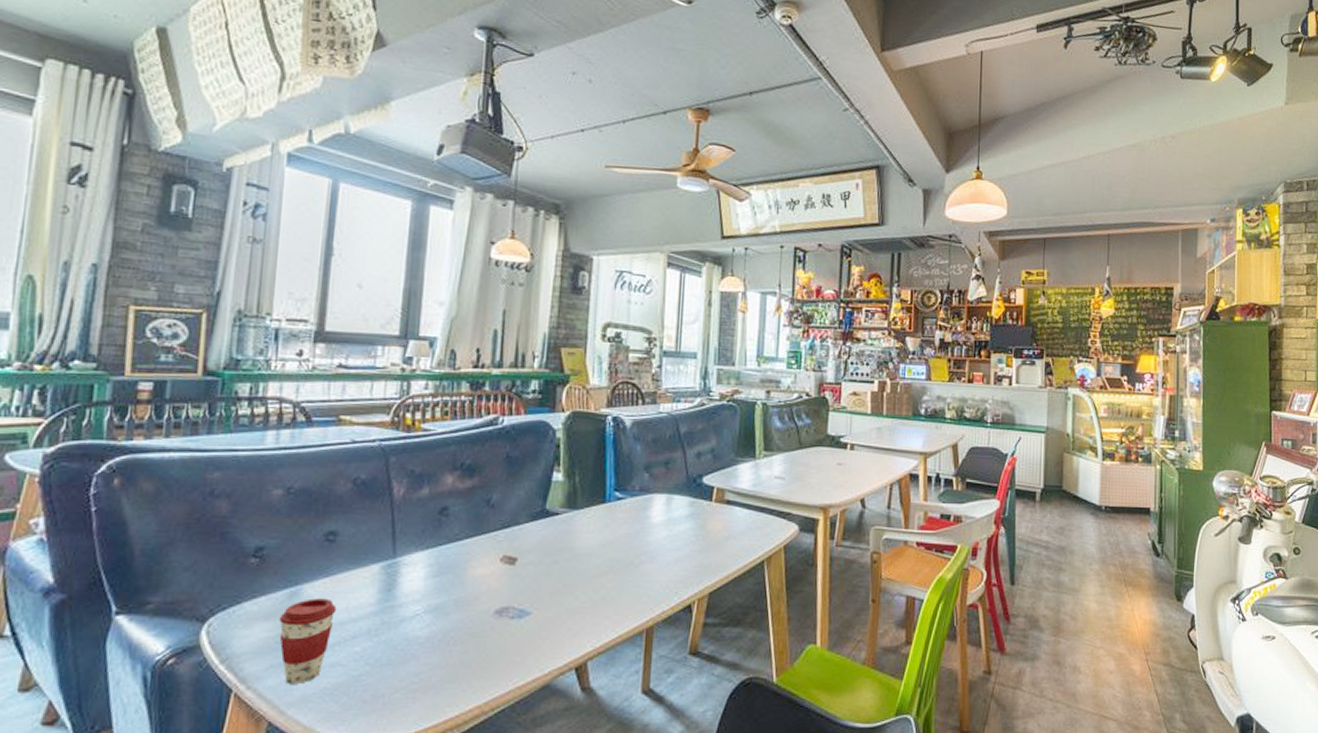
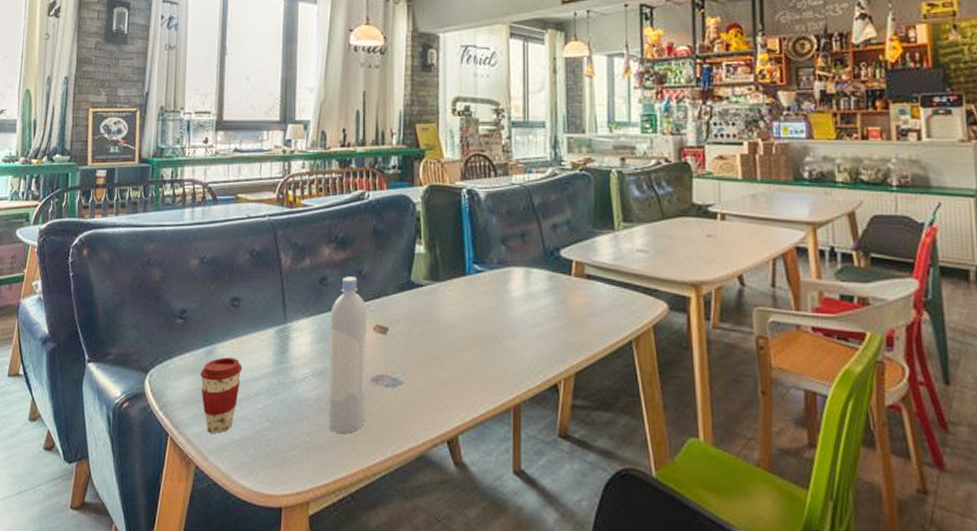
bottle: none [441,506,494,670] -> present [328,276,367,434]

